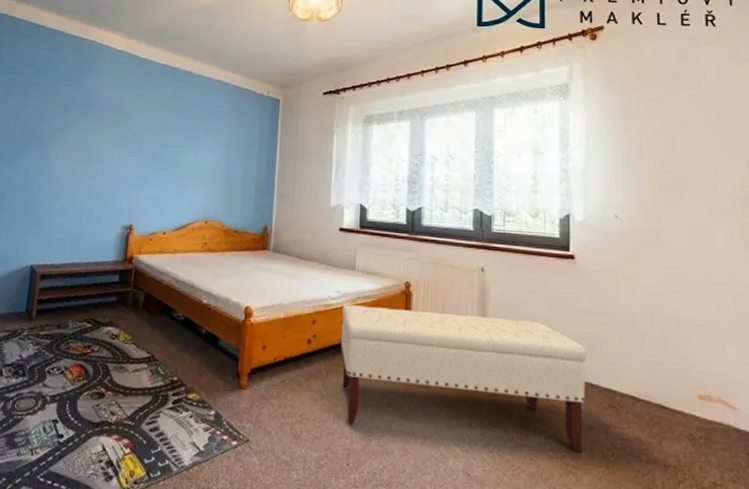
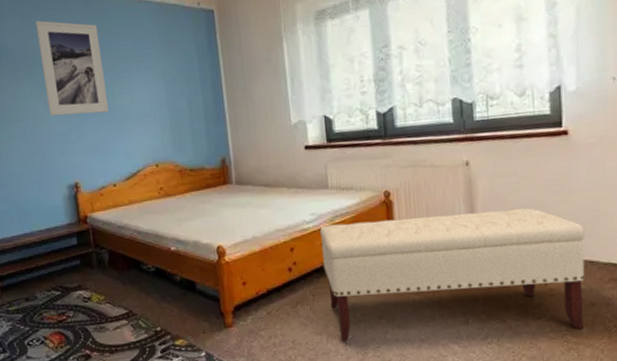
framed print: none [122,83,180,167] -> present [35,20,109,116]

